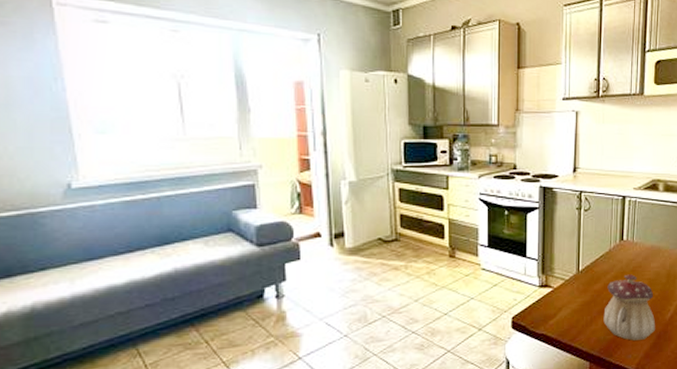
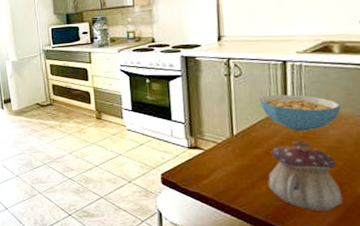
cereal bowl: none [602,230,660,265] -> present [259,95,341,131]

